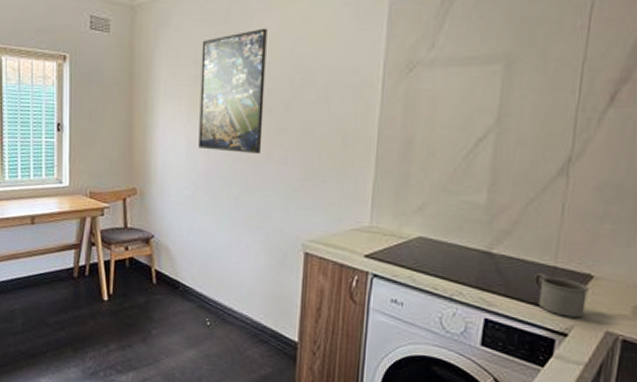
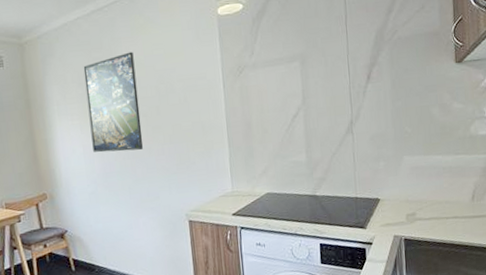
mug: present [533,273,590,318] -> none [344,203,380,231]

